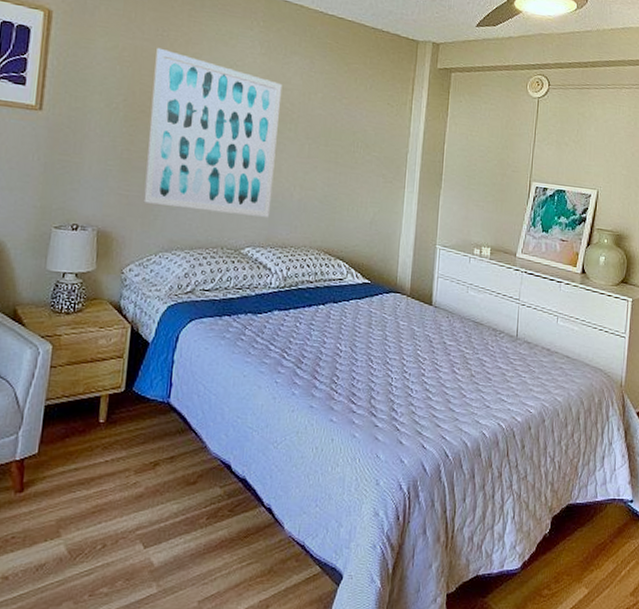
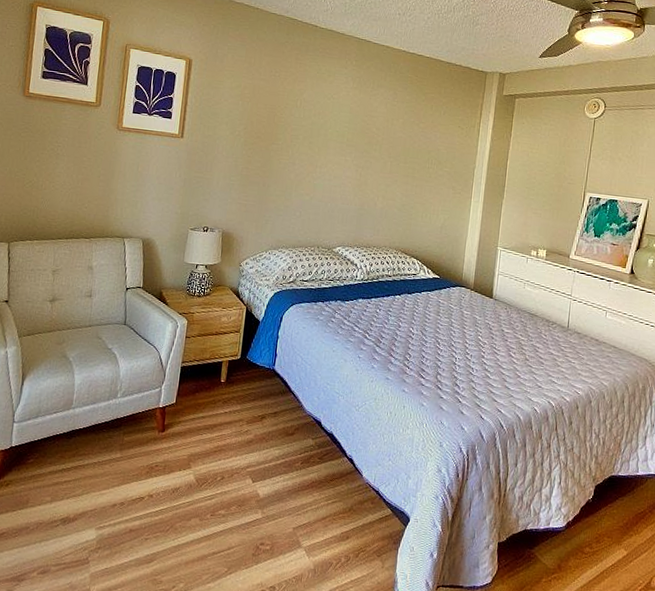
wall art: present [143,47,283,217] -> none [257,85,370,222]

